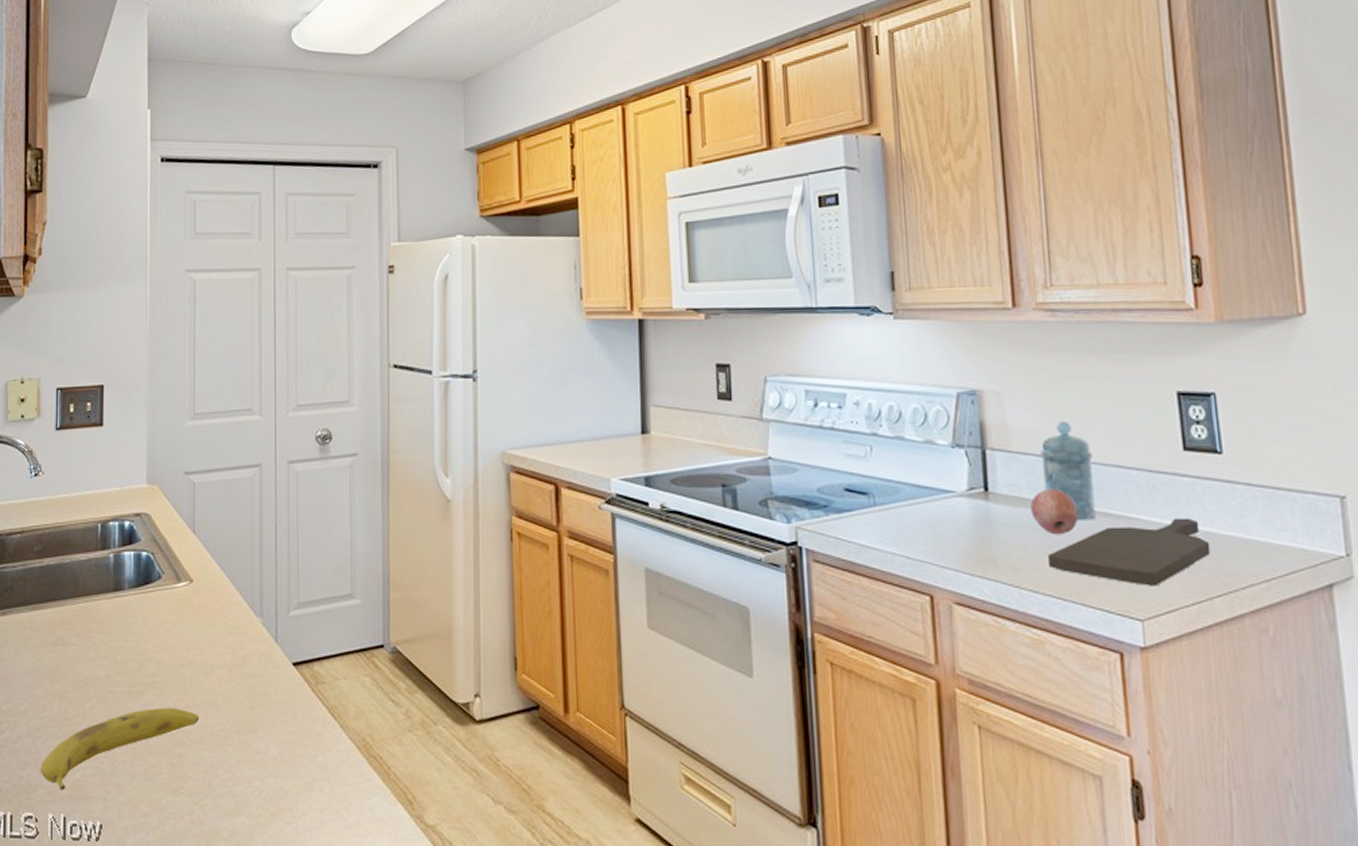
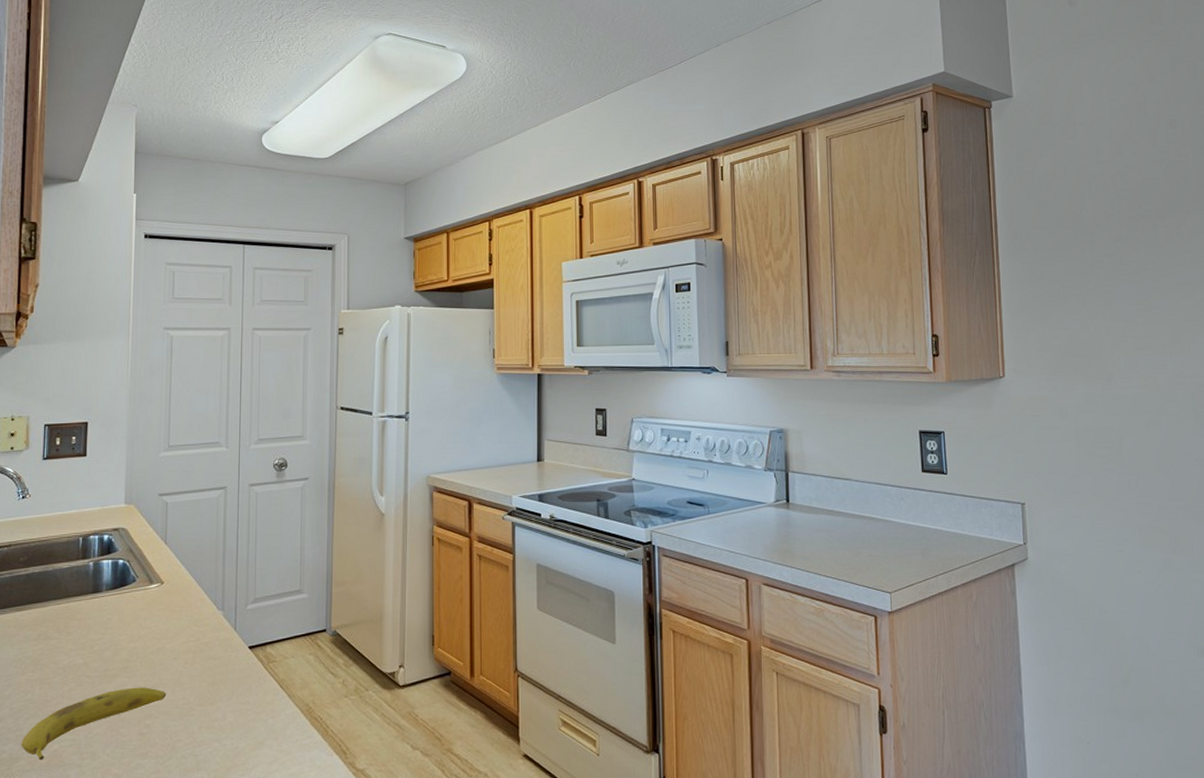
fruit: present [1030,488,1079,535] -> none [818,500,850,533]
canister: present [1040,421,1096,520] -> none [826,452,862,522]
cutting board: present [1047,517,1211,586] -> none [828,519,937,568]

